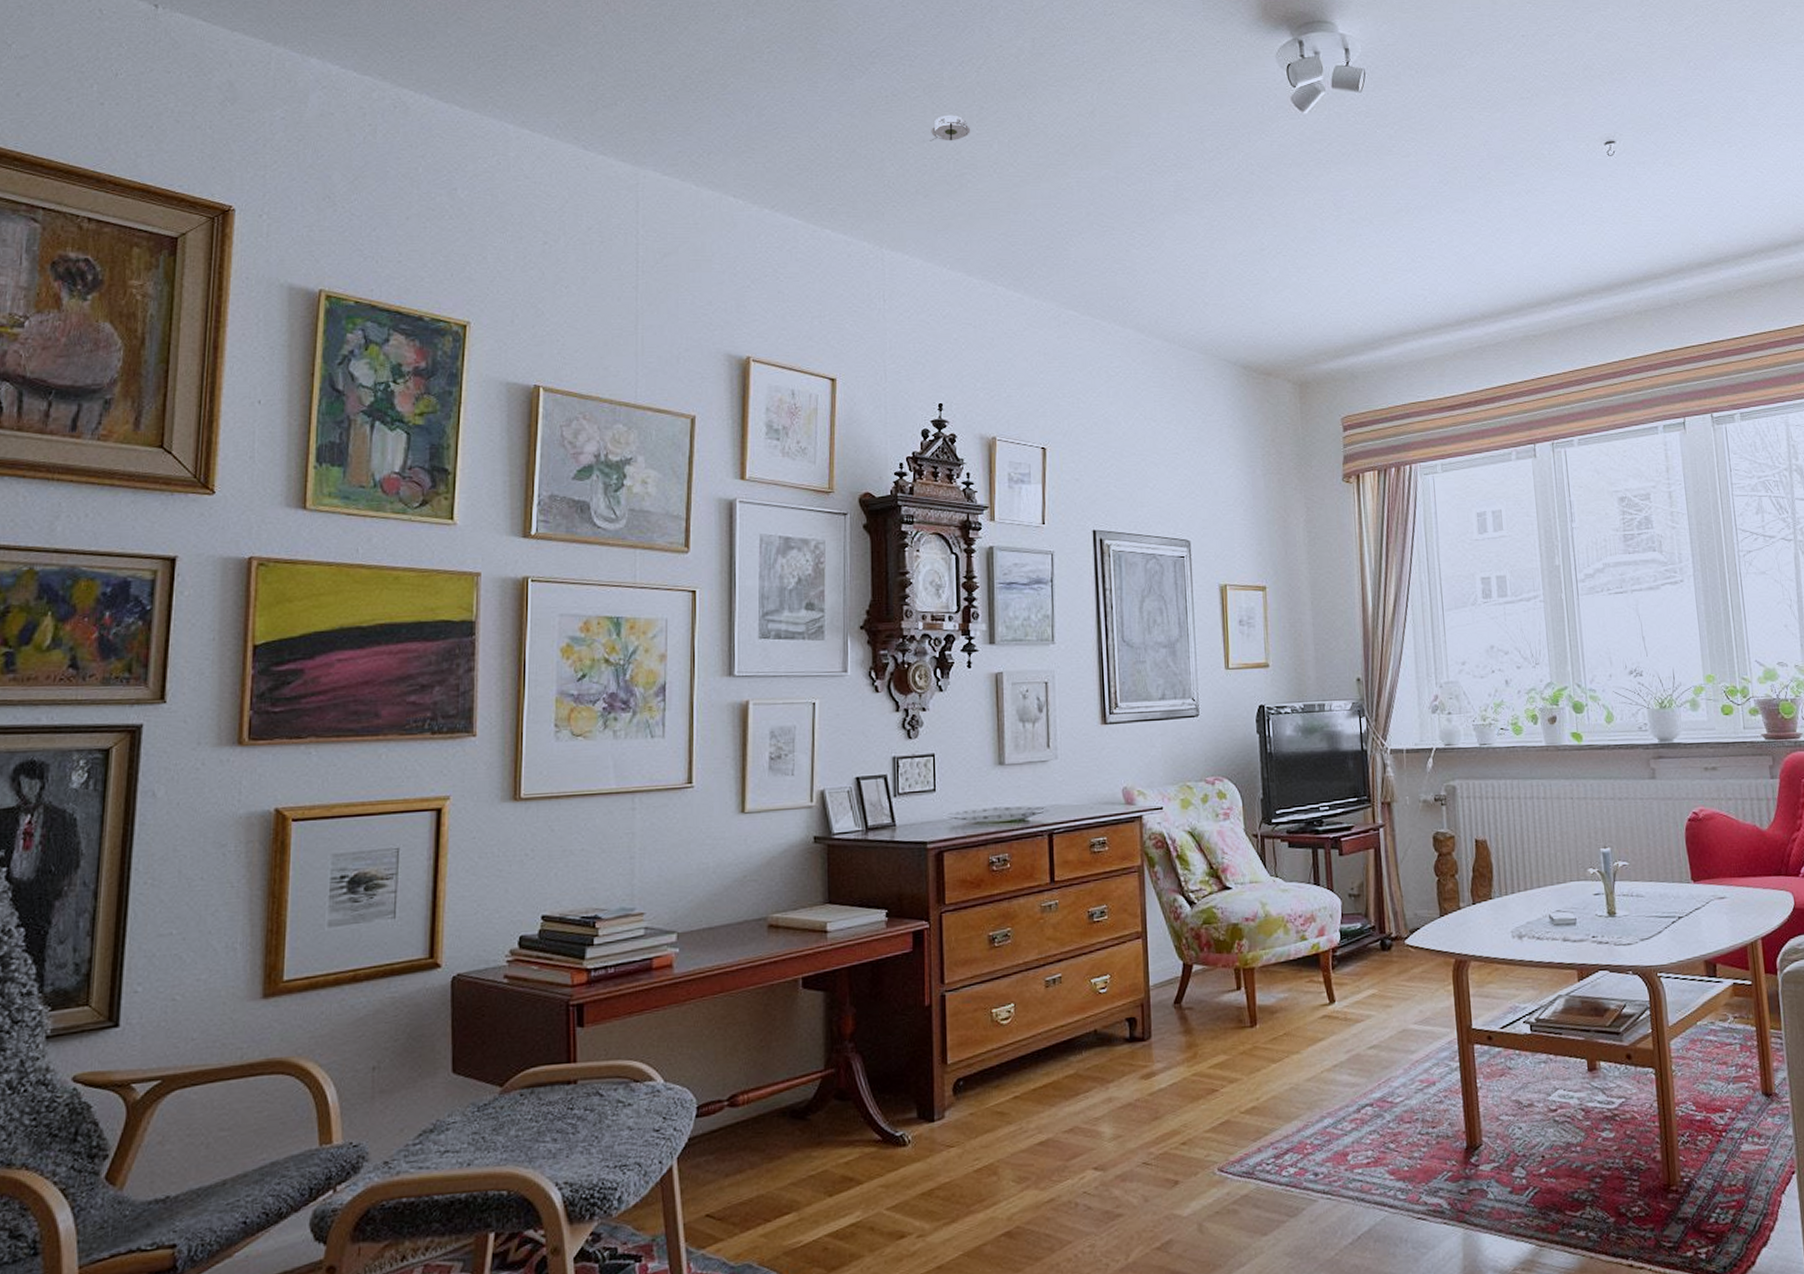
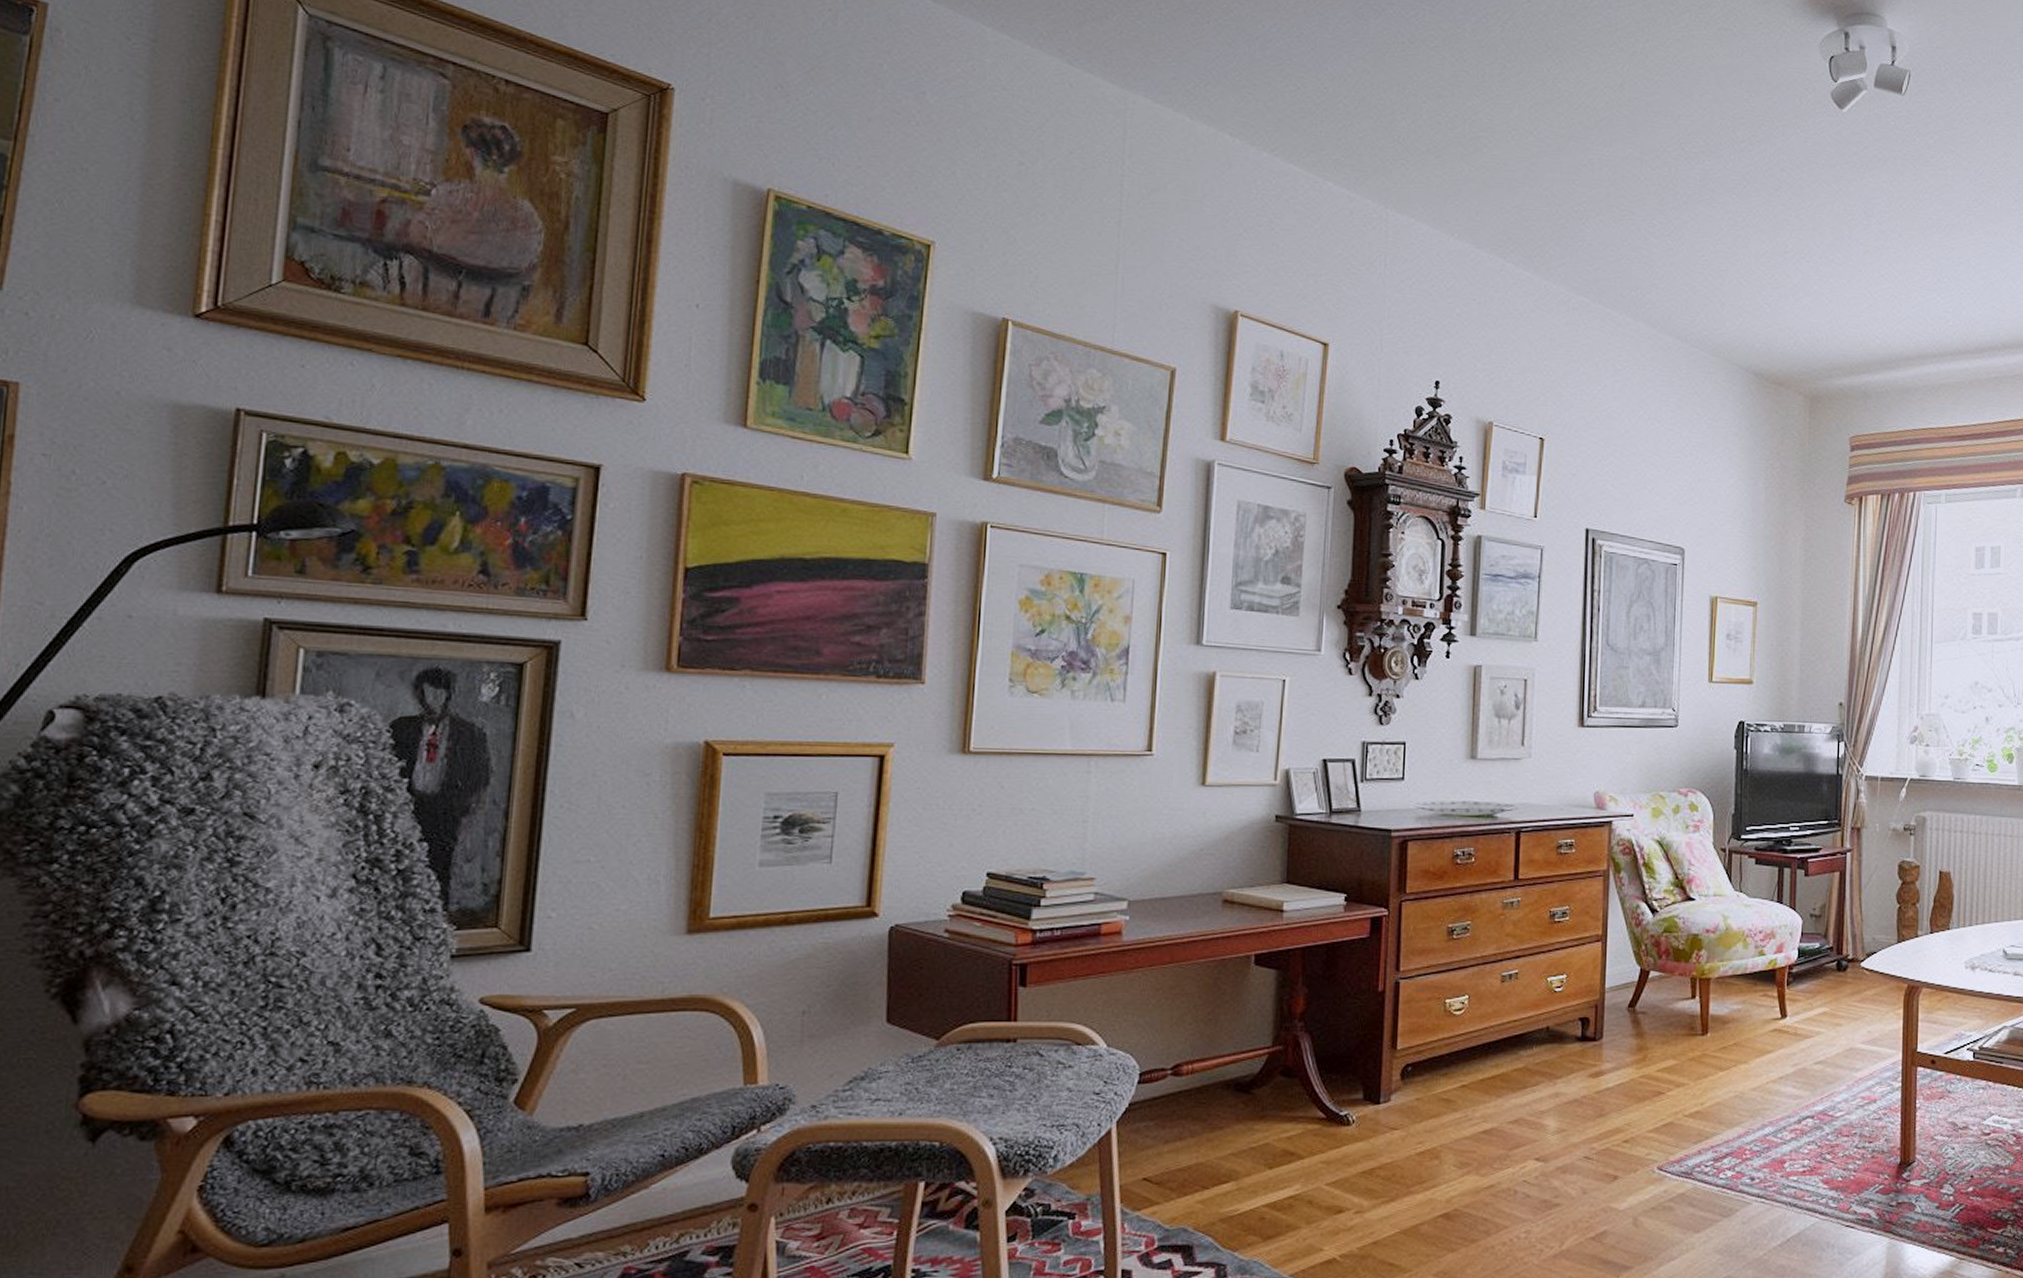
smoke detector: present [930,115,970,141] -> none [1446,70,1490,100]

